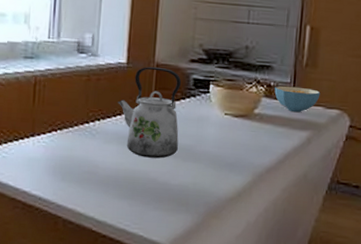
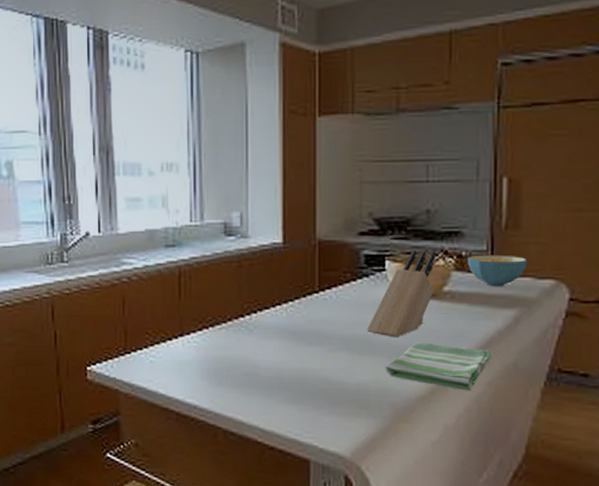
kettle: present [118,67,182,159] -> none [276,245,353,353]
knife block: none [191,77,251,149] -> present [367,249,436,338]
dish towel: none [203,153,288,195] -> present [385,342,492,391]

